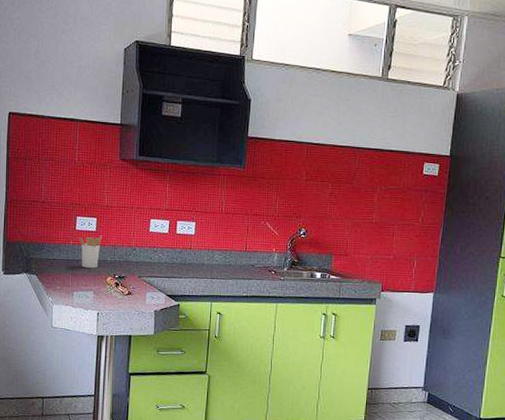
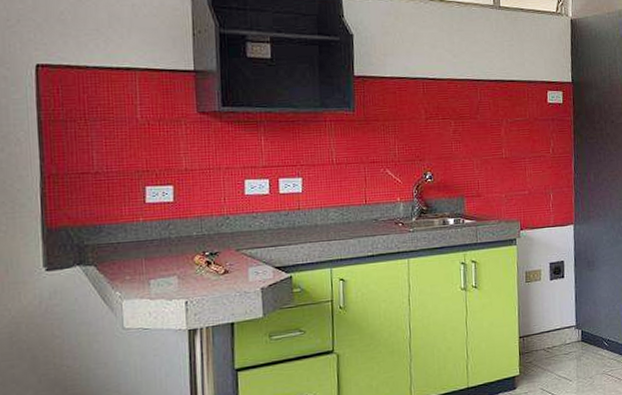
utensil holder: present [78,234,102,268] -> none [150,204,183,248]

